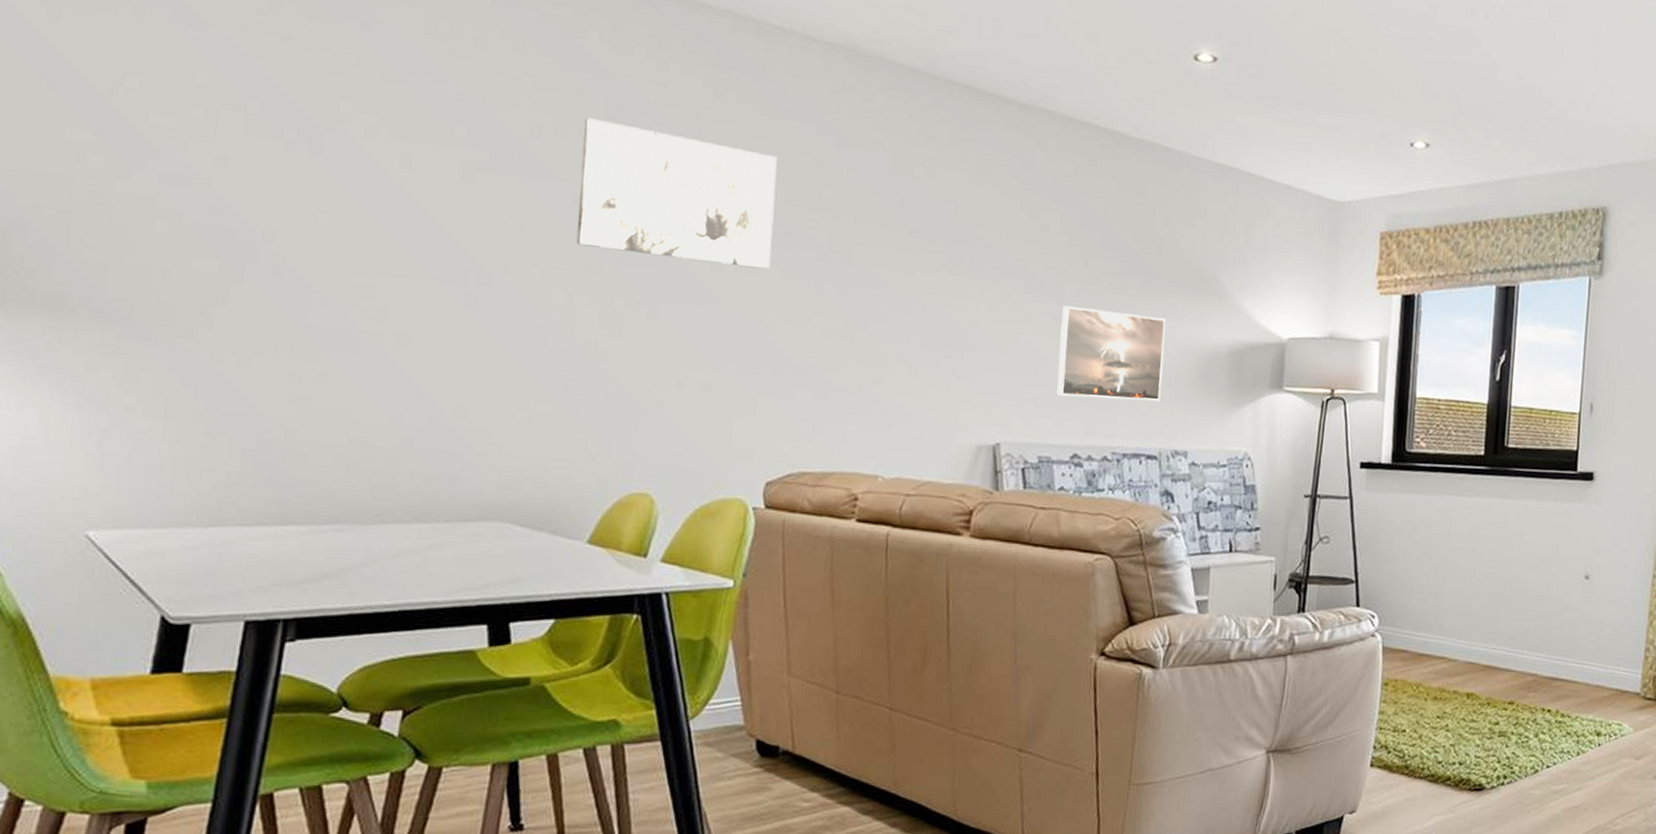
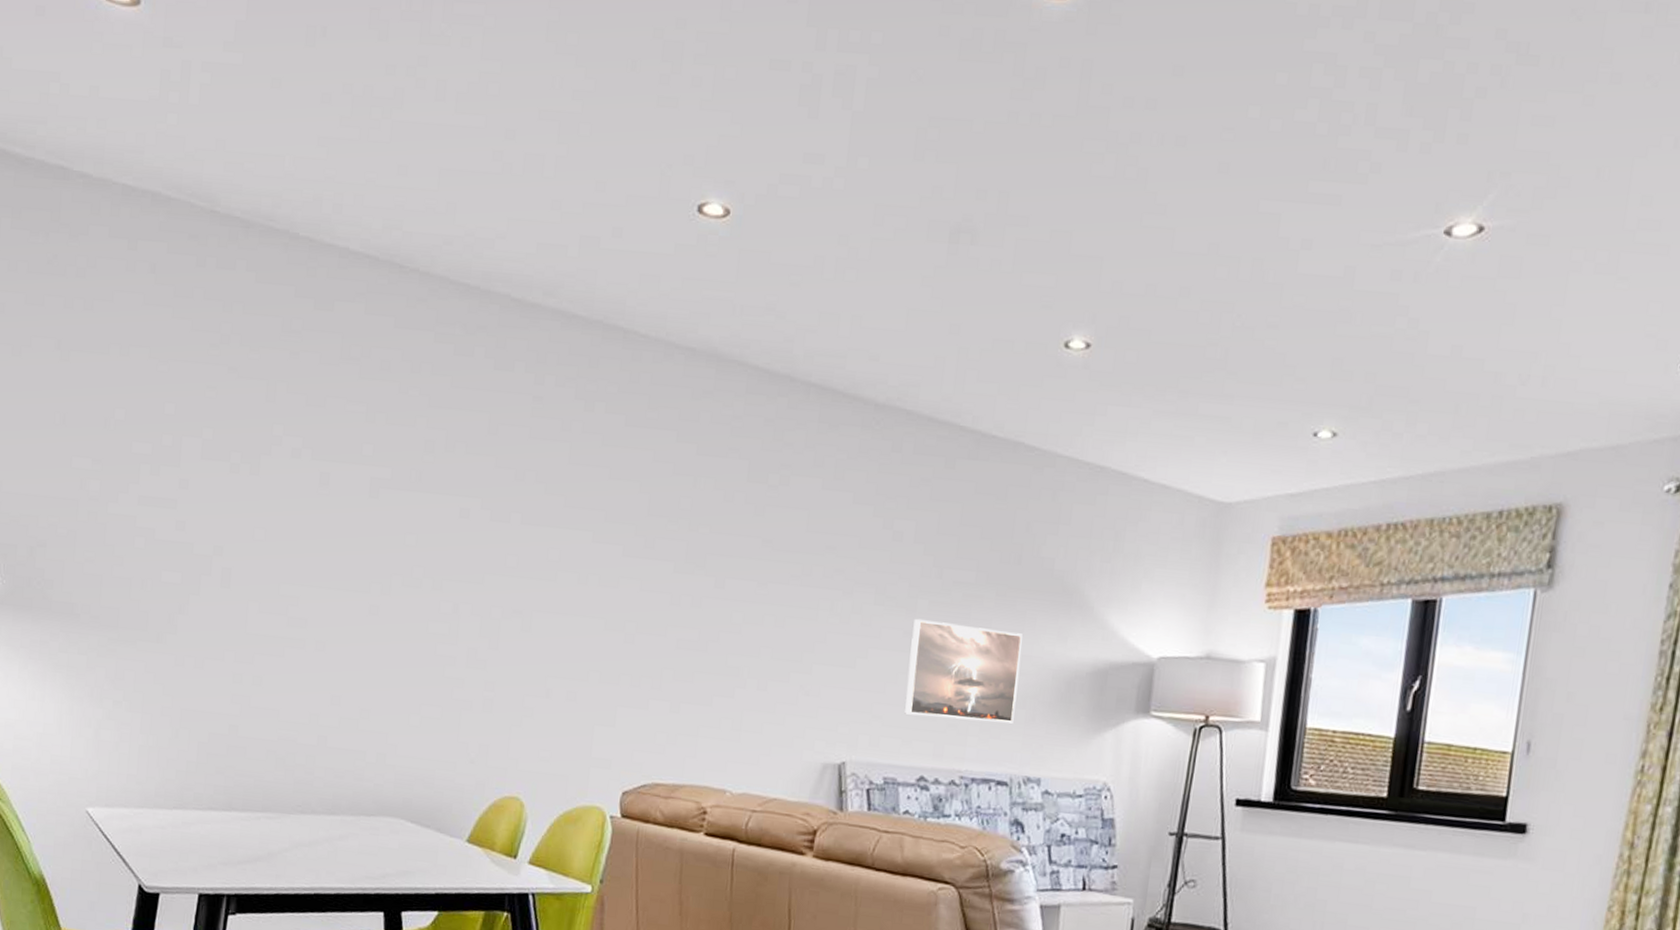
wall art: present [576,117,777,269] -> none [462,433,640,581]

